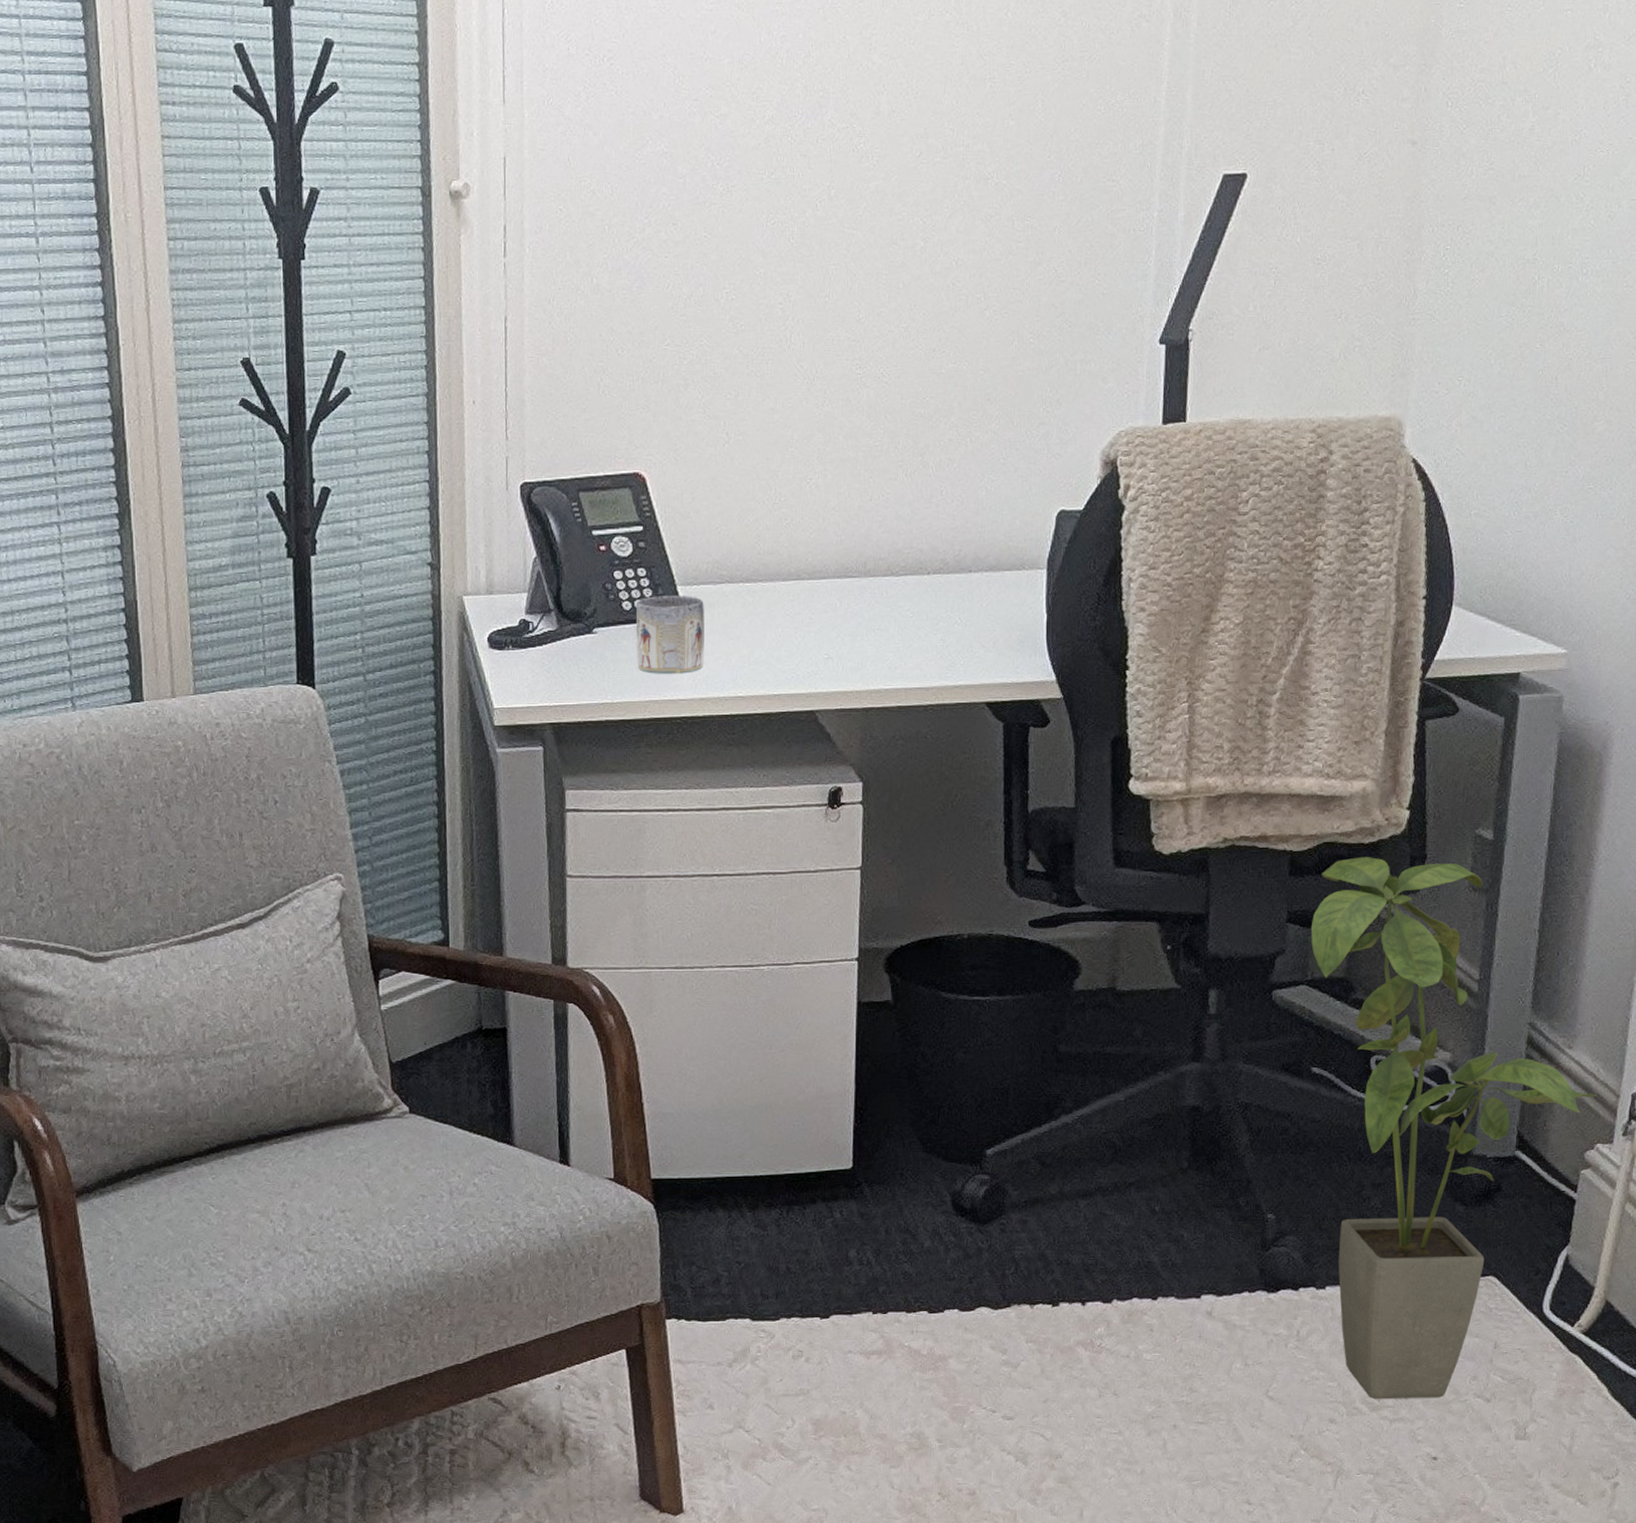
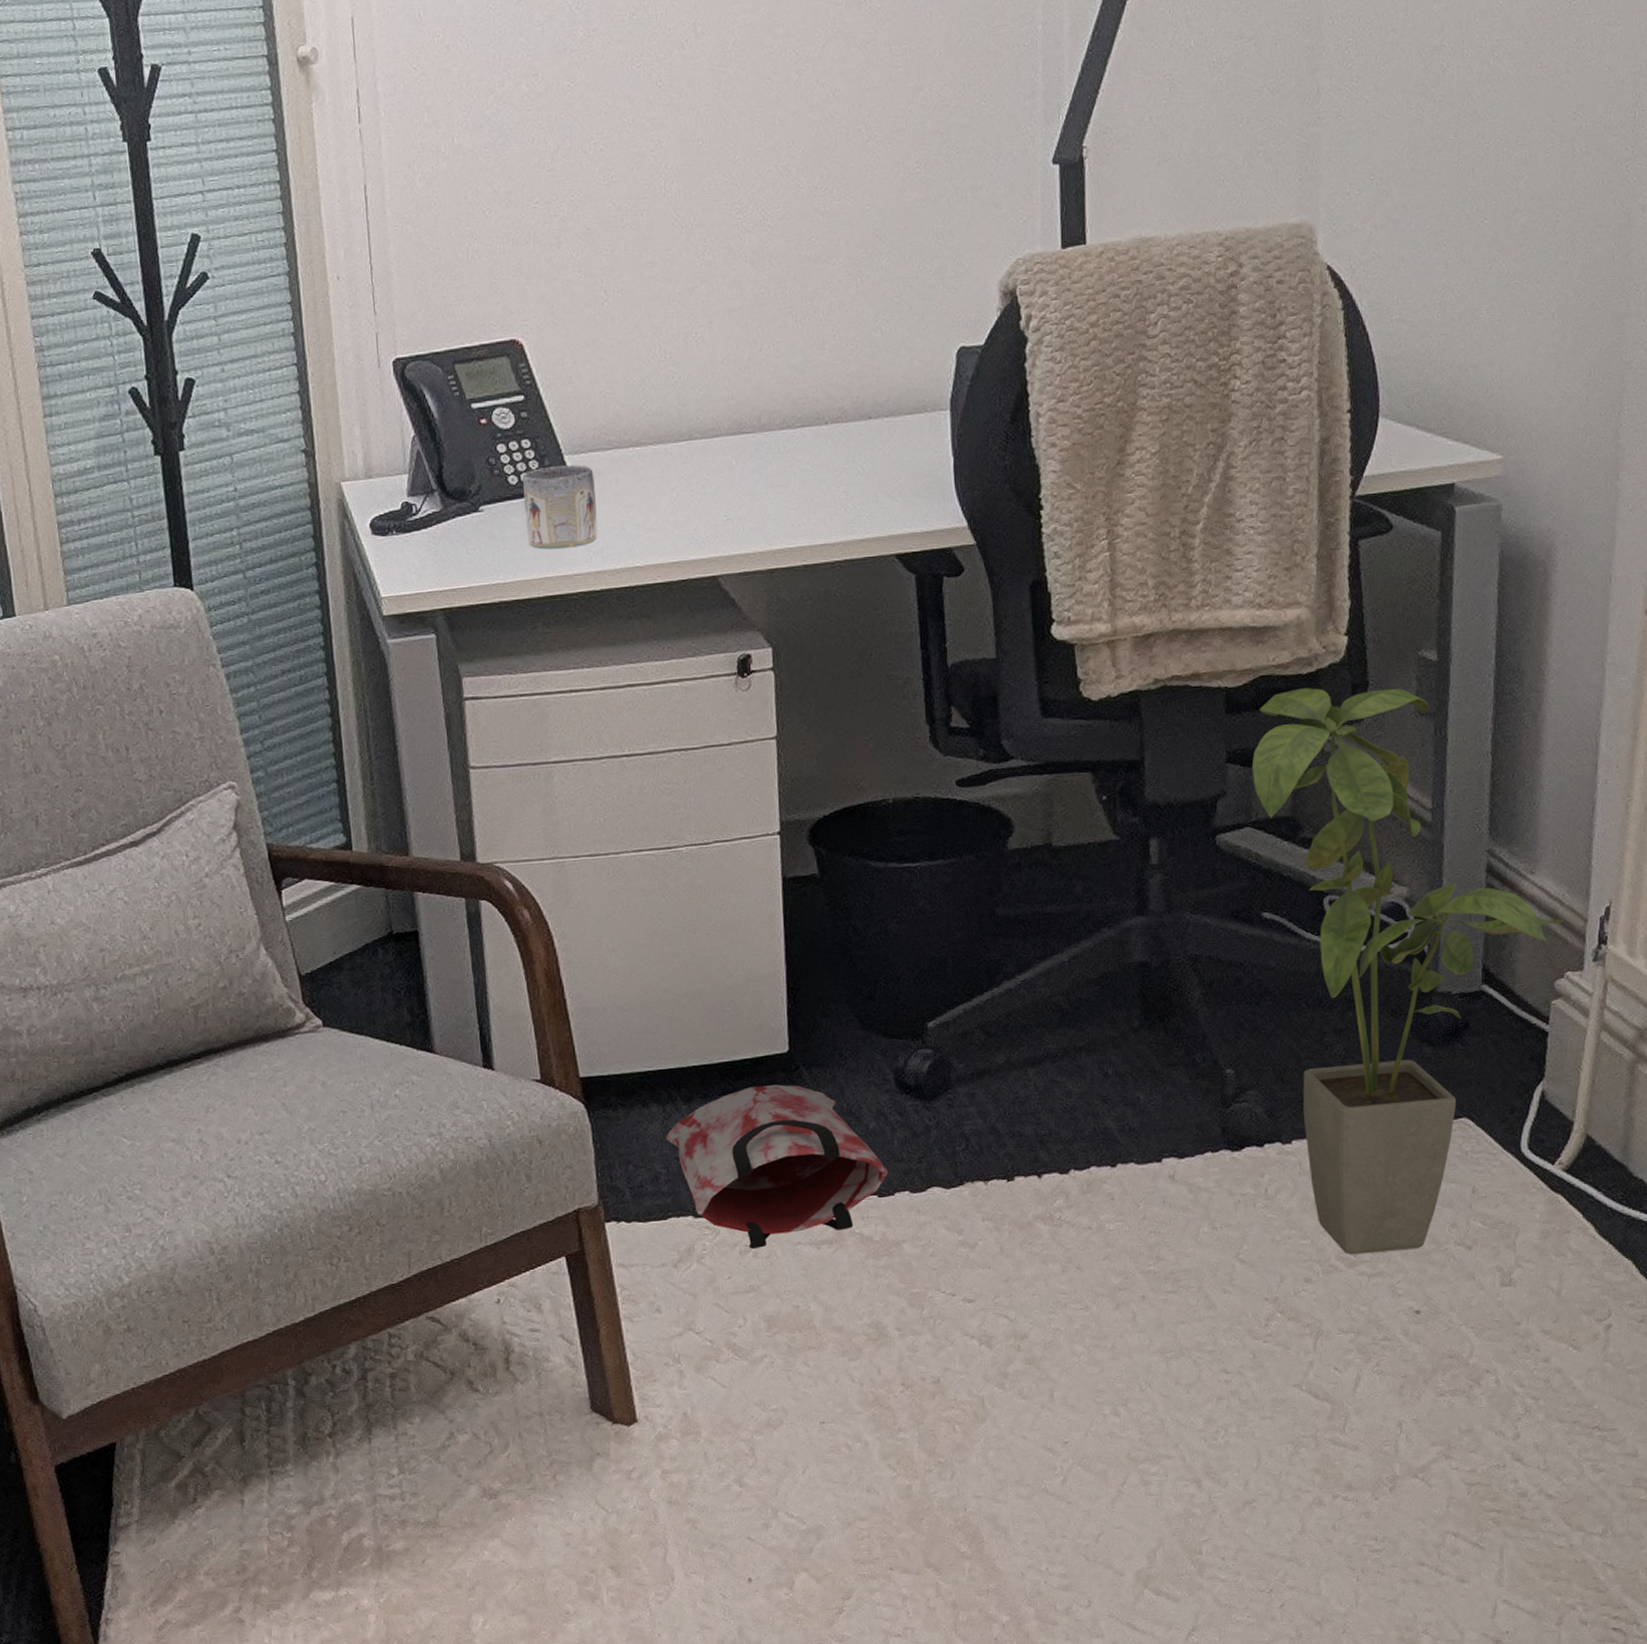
bag: none [729,1199,939,1354] -> present [665,1084,888,1249]

